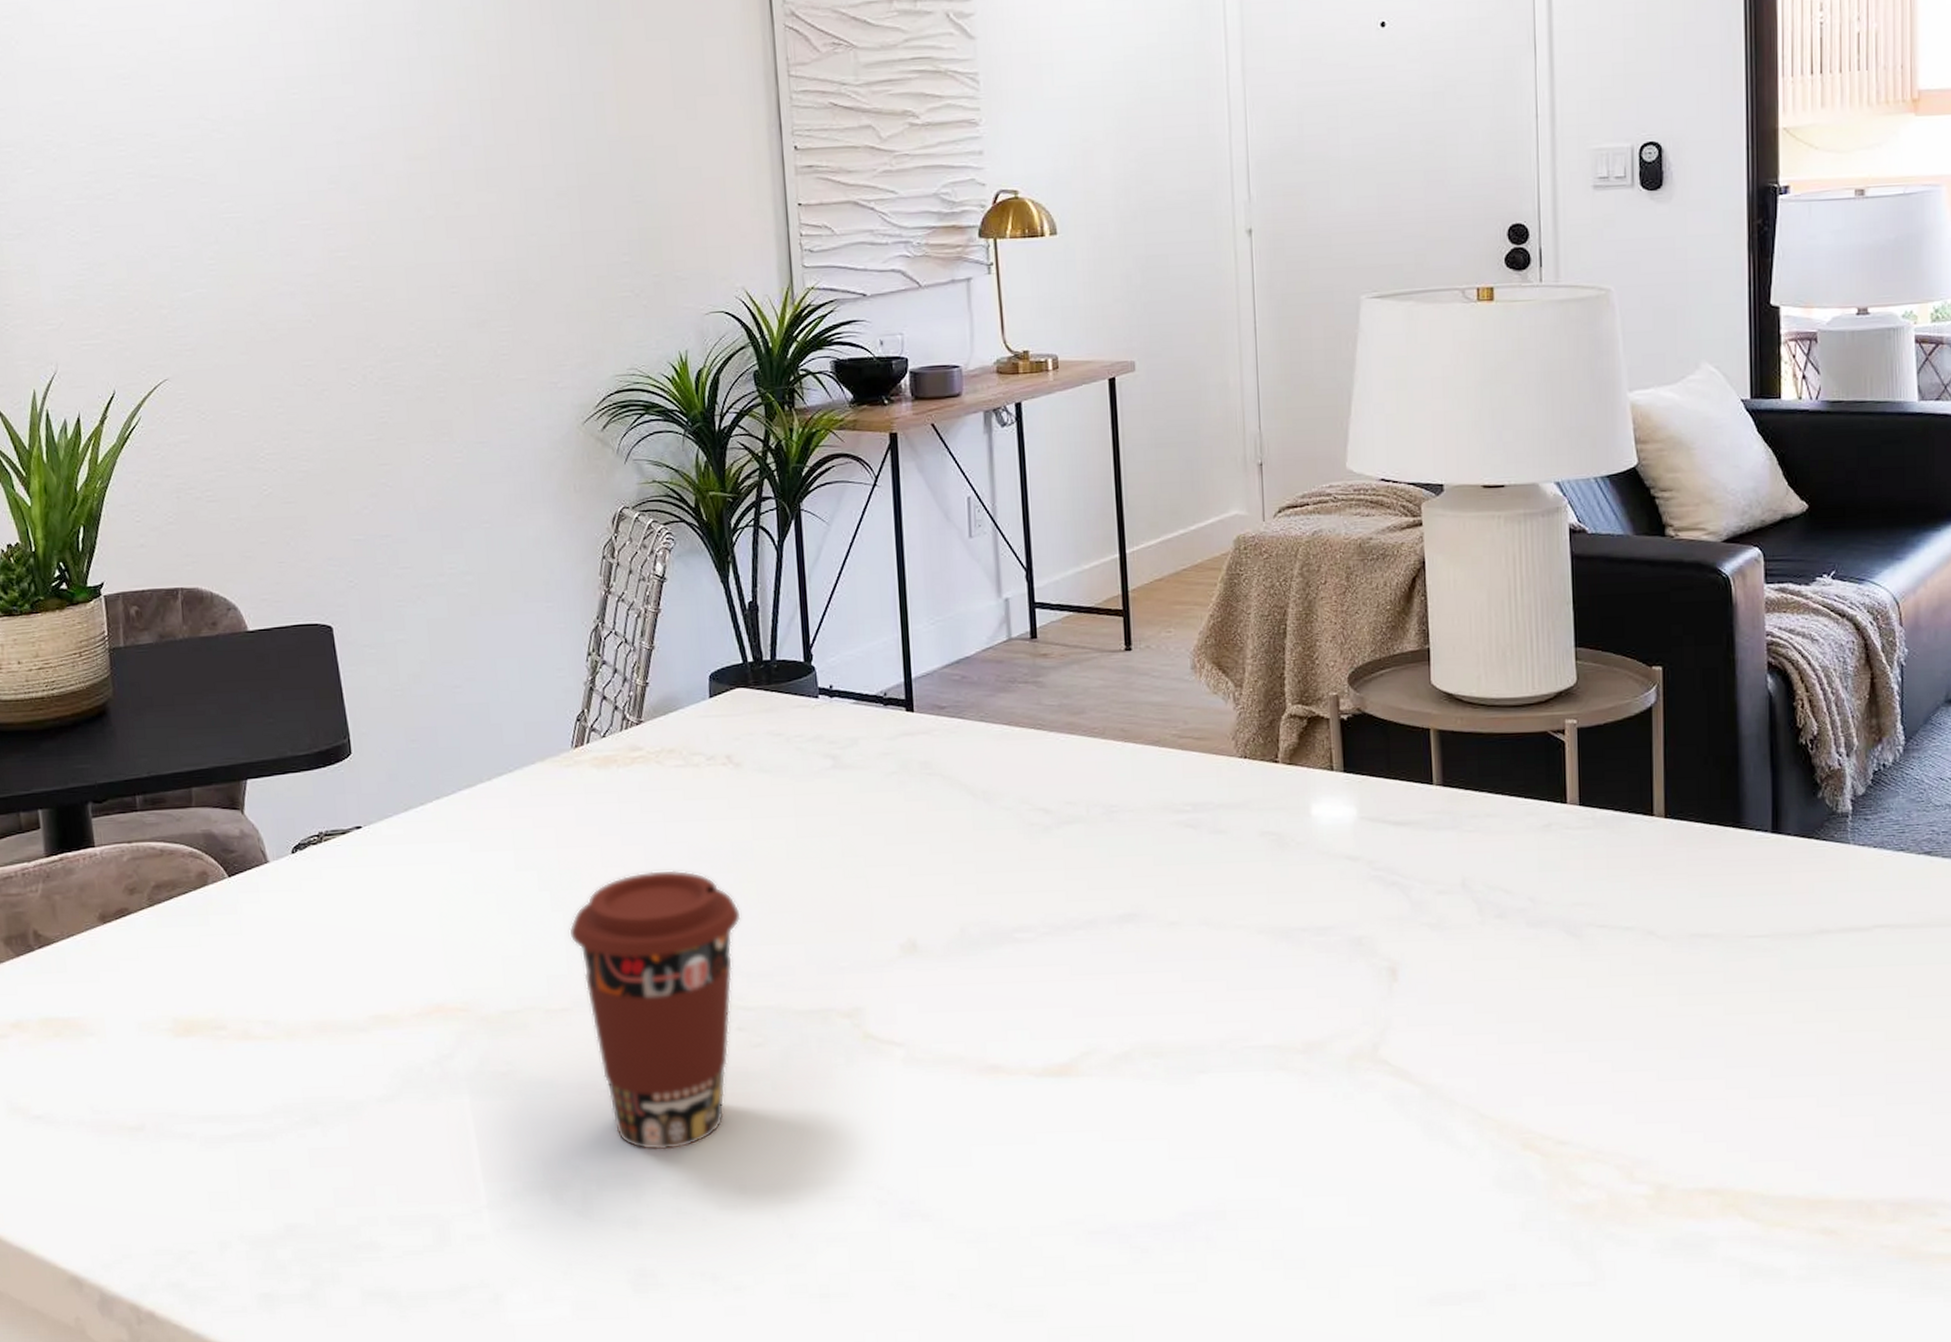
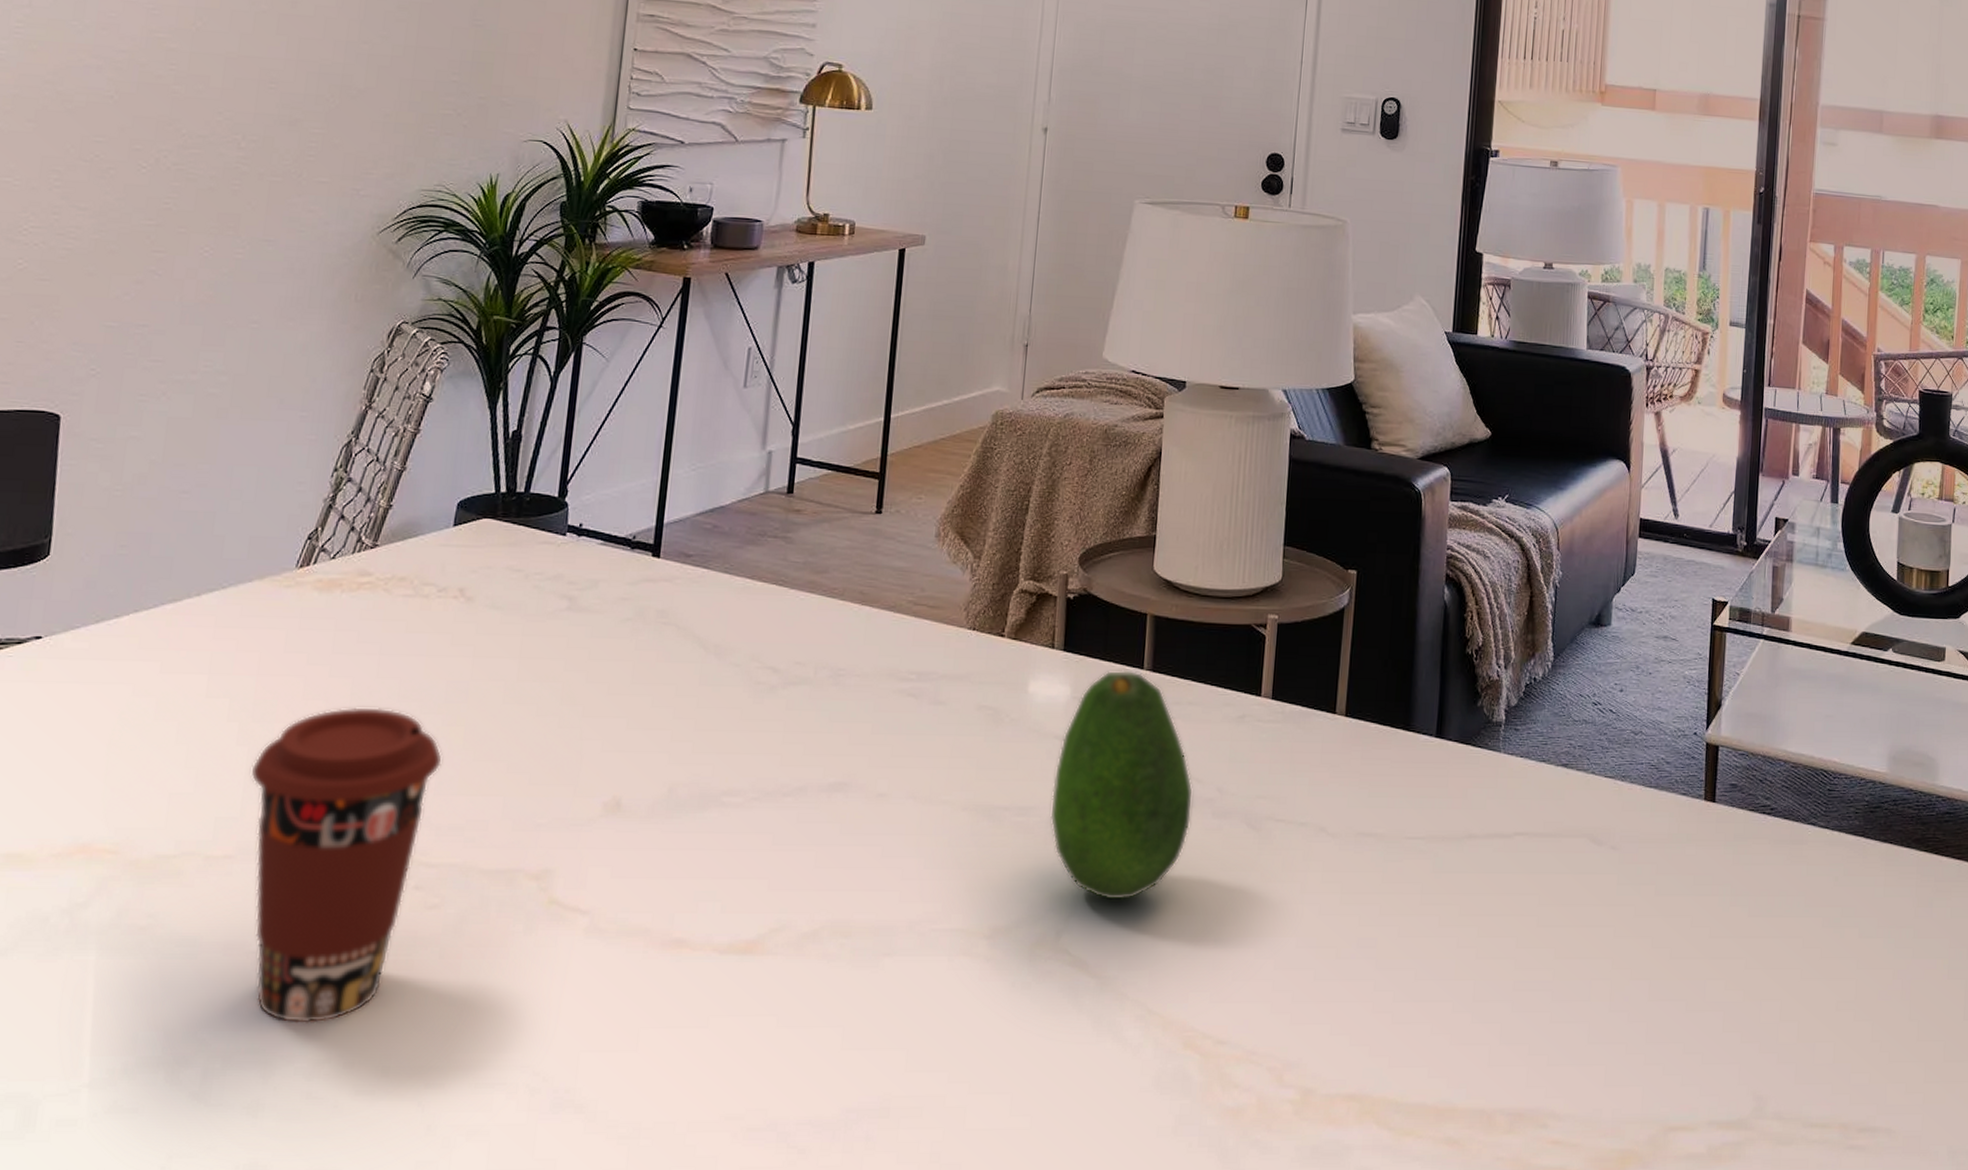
fruit: none [1350,786,1504,1013] -> present [1050,670,1194,901]

